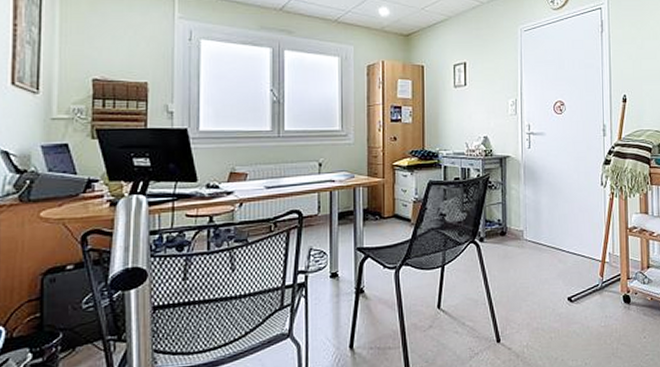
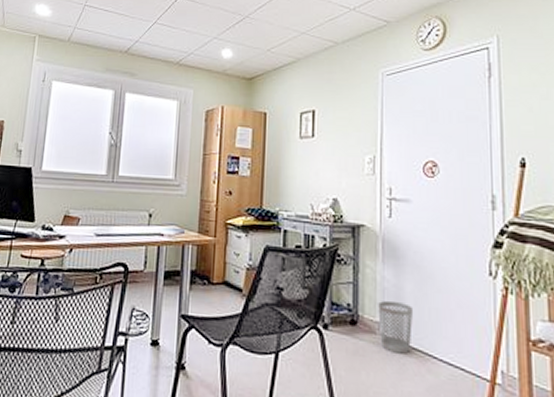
wastebasket: none [522,212,547,252] -> present [378,300,413,354]

